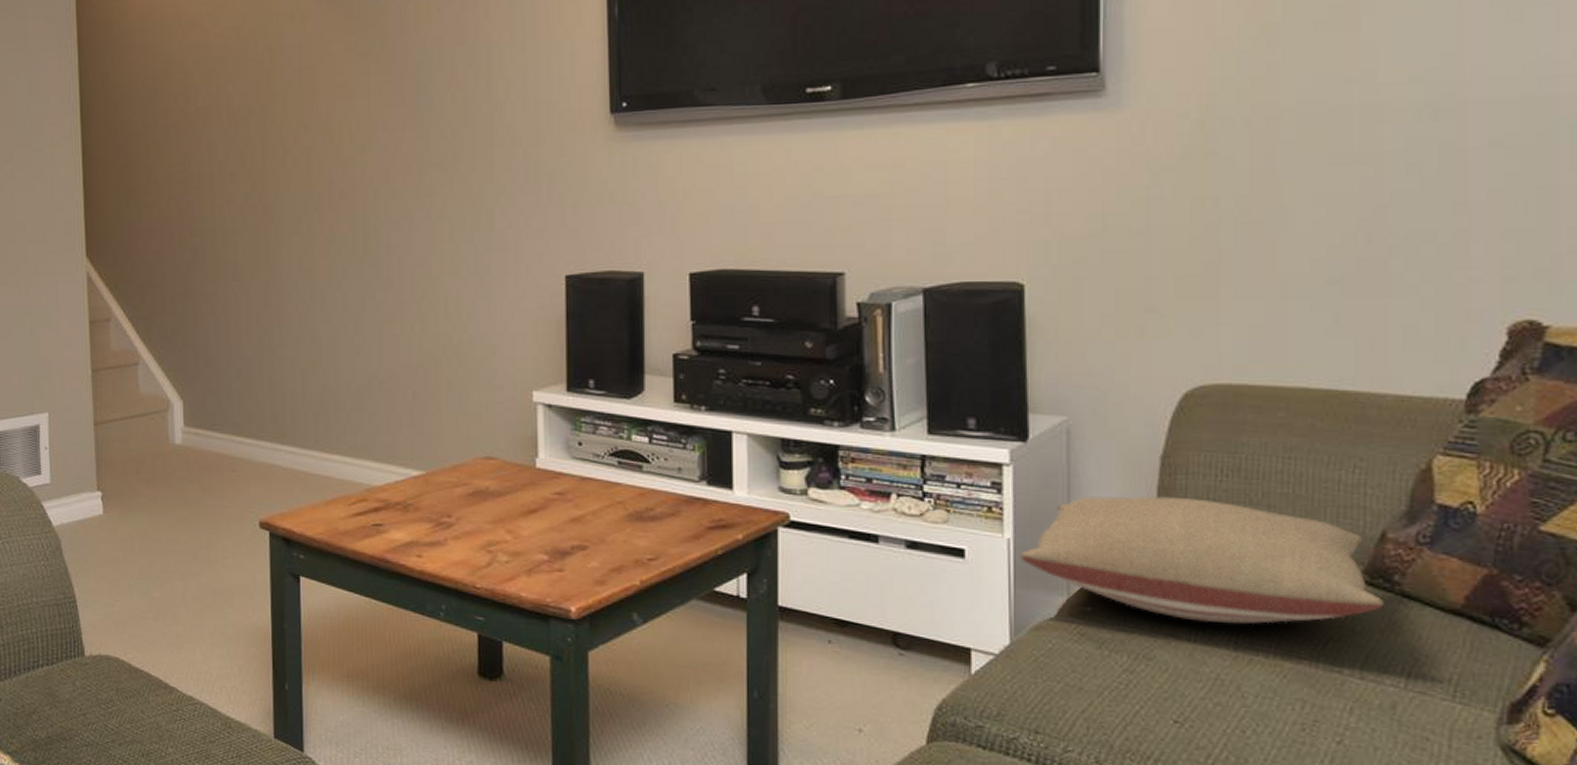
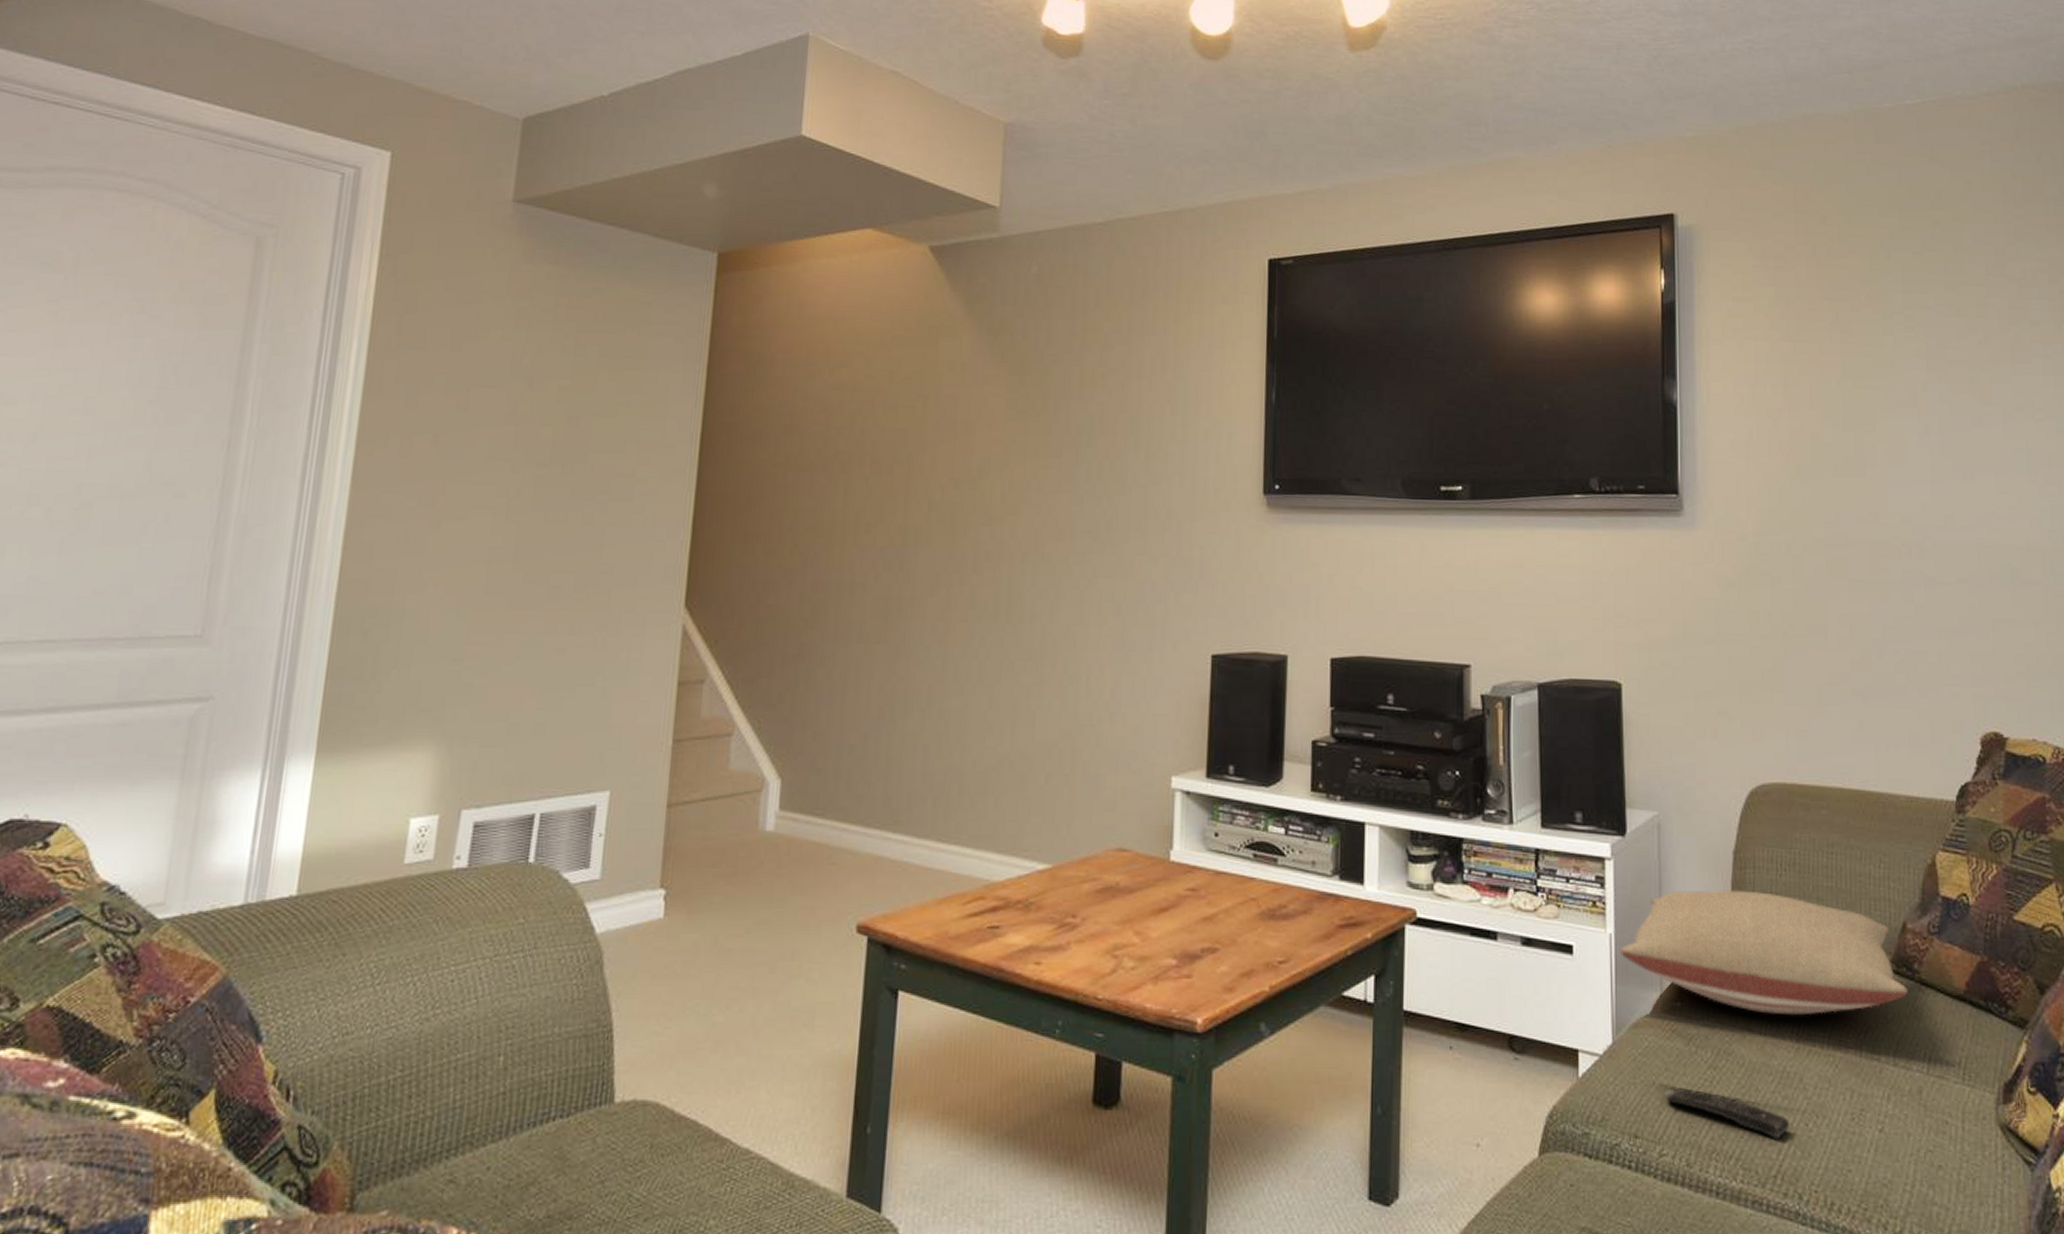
remote control: none [1071,689,1223,744] -> present [1665,1088,1791,1139]

